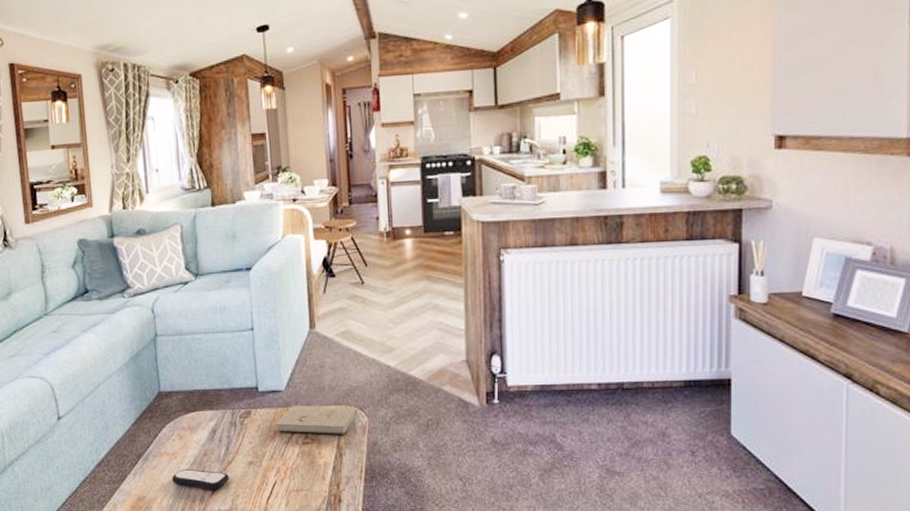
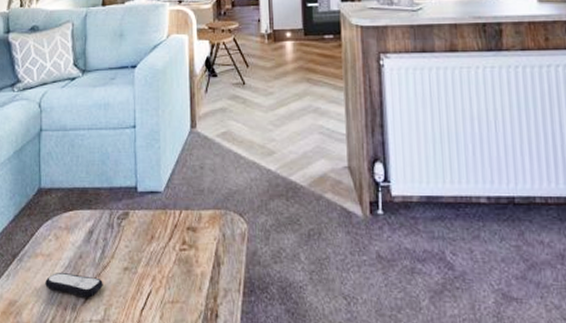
book: present [275,405,358,434] -> none [153,207,237,241]

